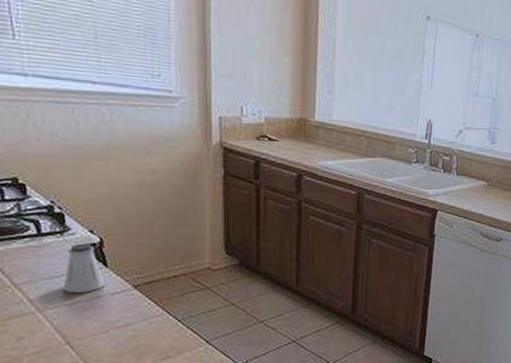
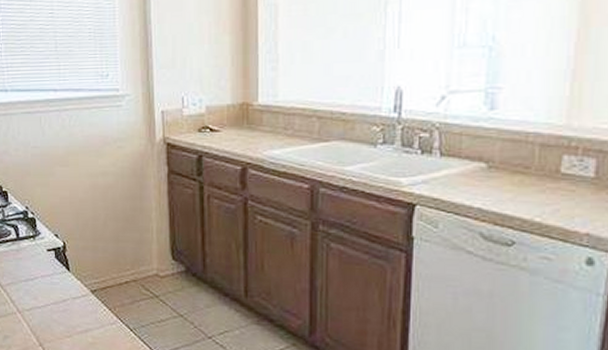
saltshaker: present [63,243,105,294] -> none [36,247,68,297]

